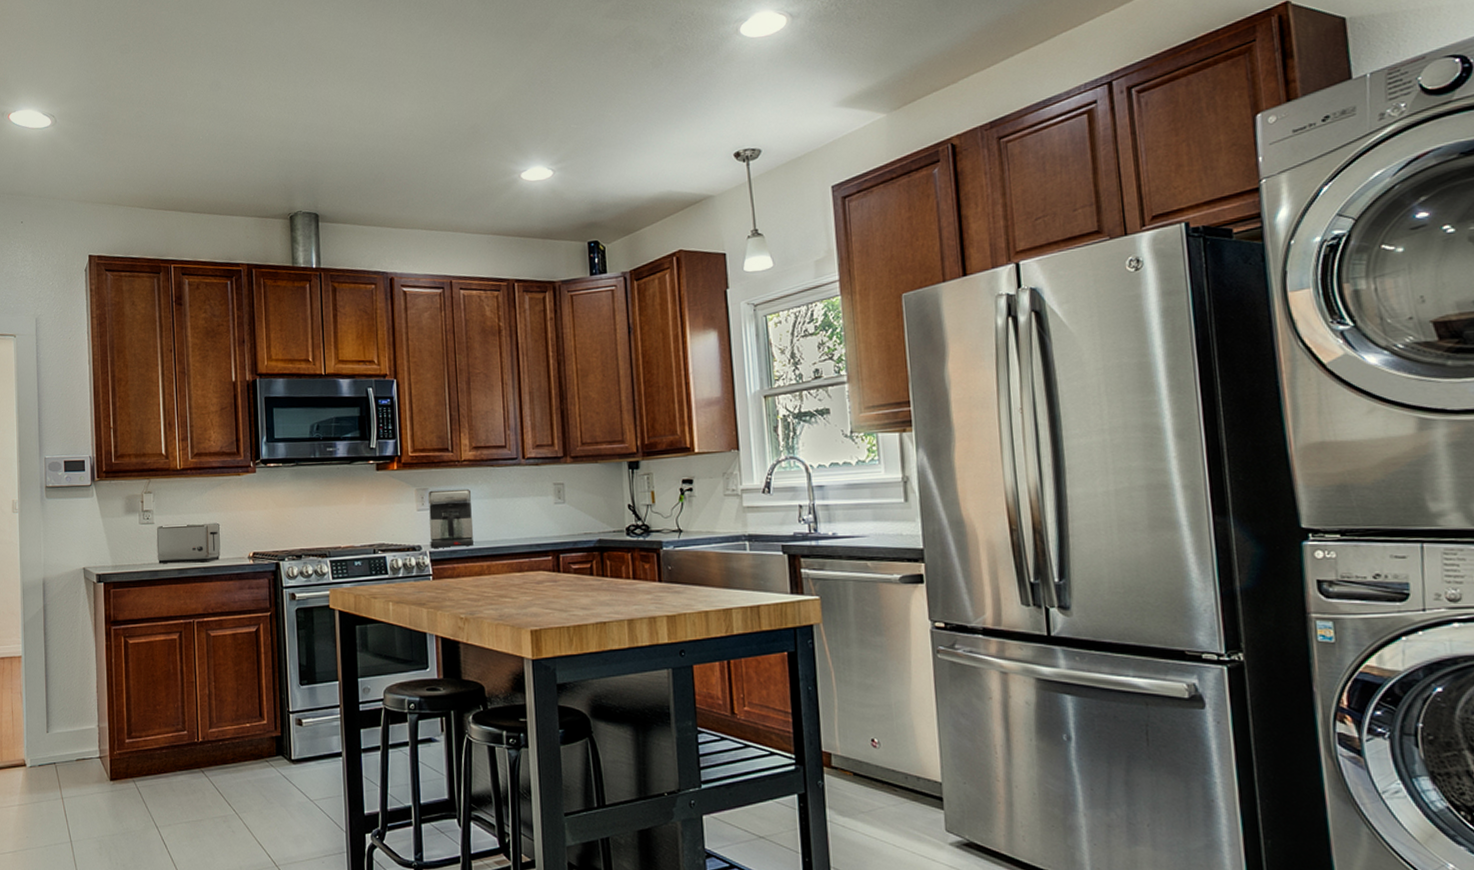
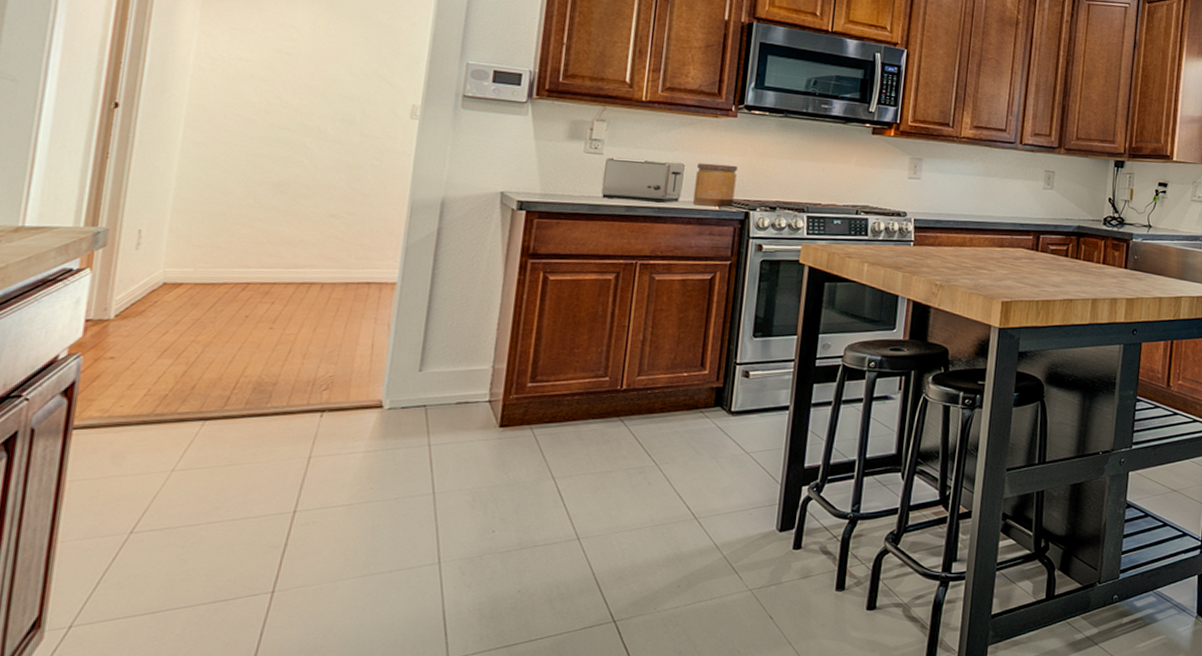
jar: none [230,519,265,561] -> present [692,163,739,208]
coffee maker: present [428,488,475,549] -> none [916,161,966,219]

